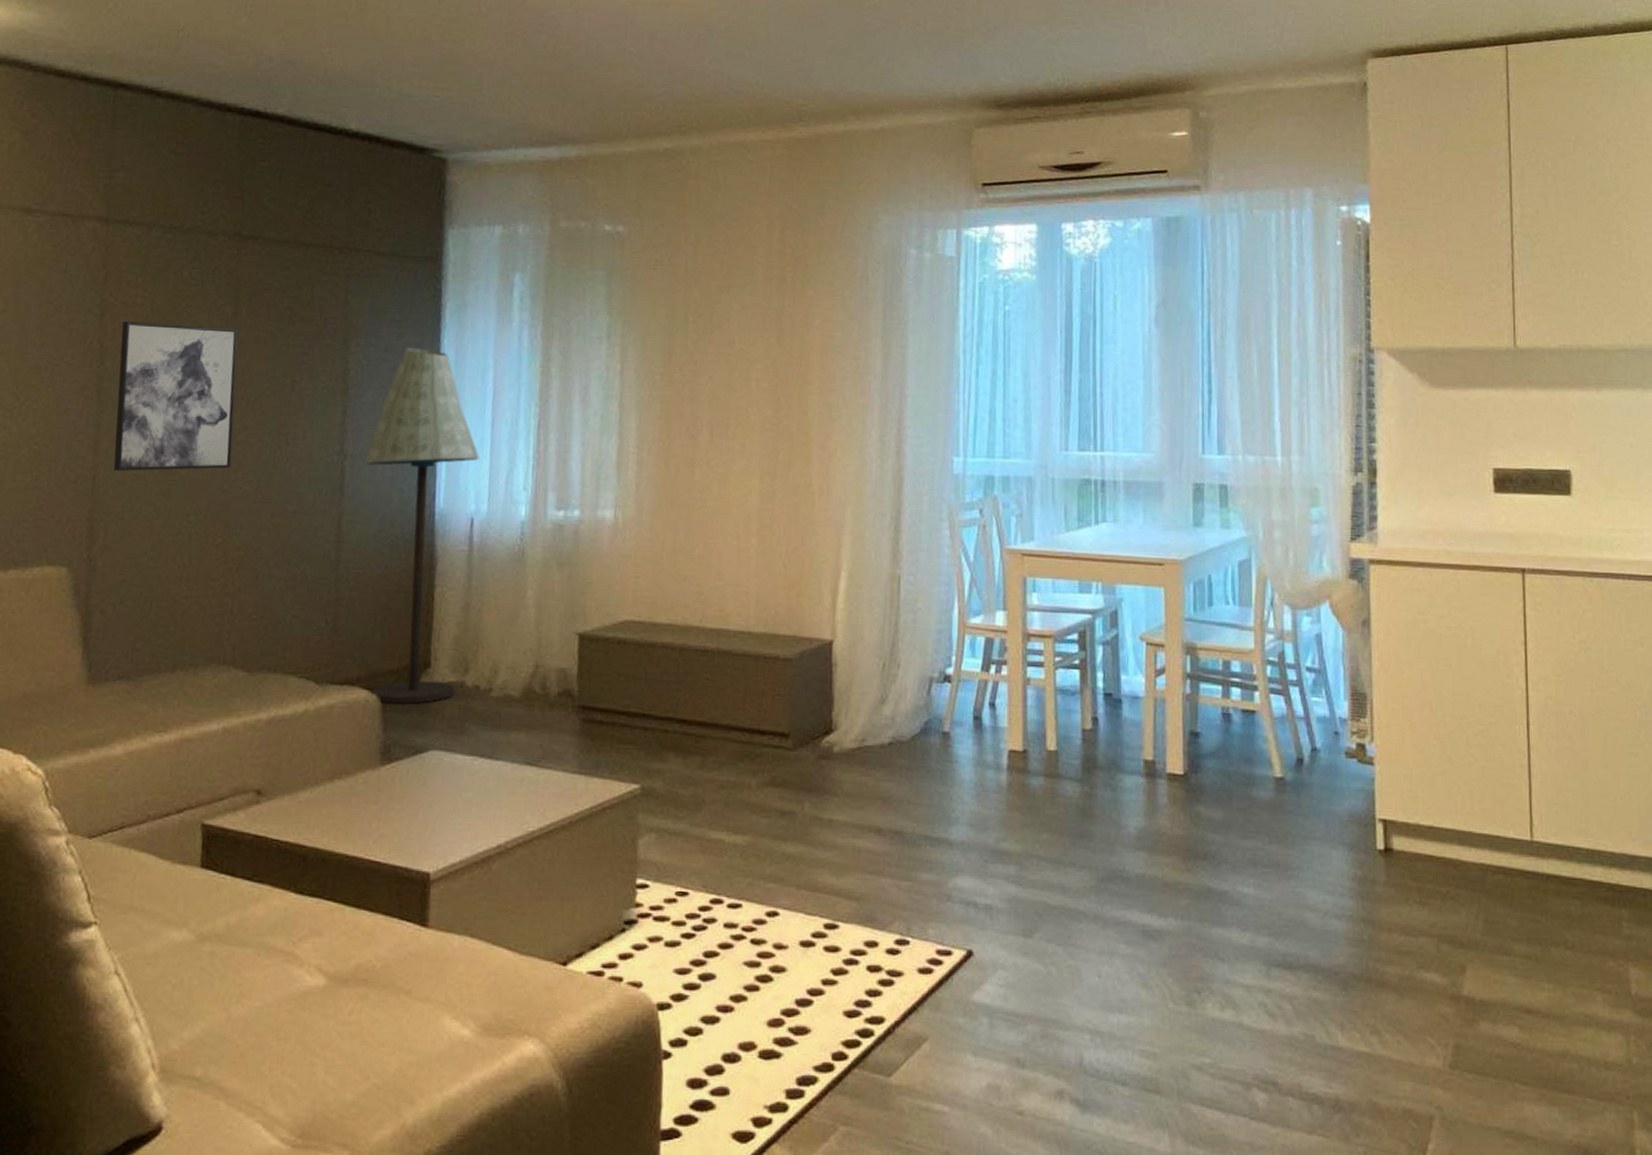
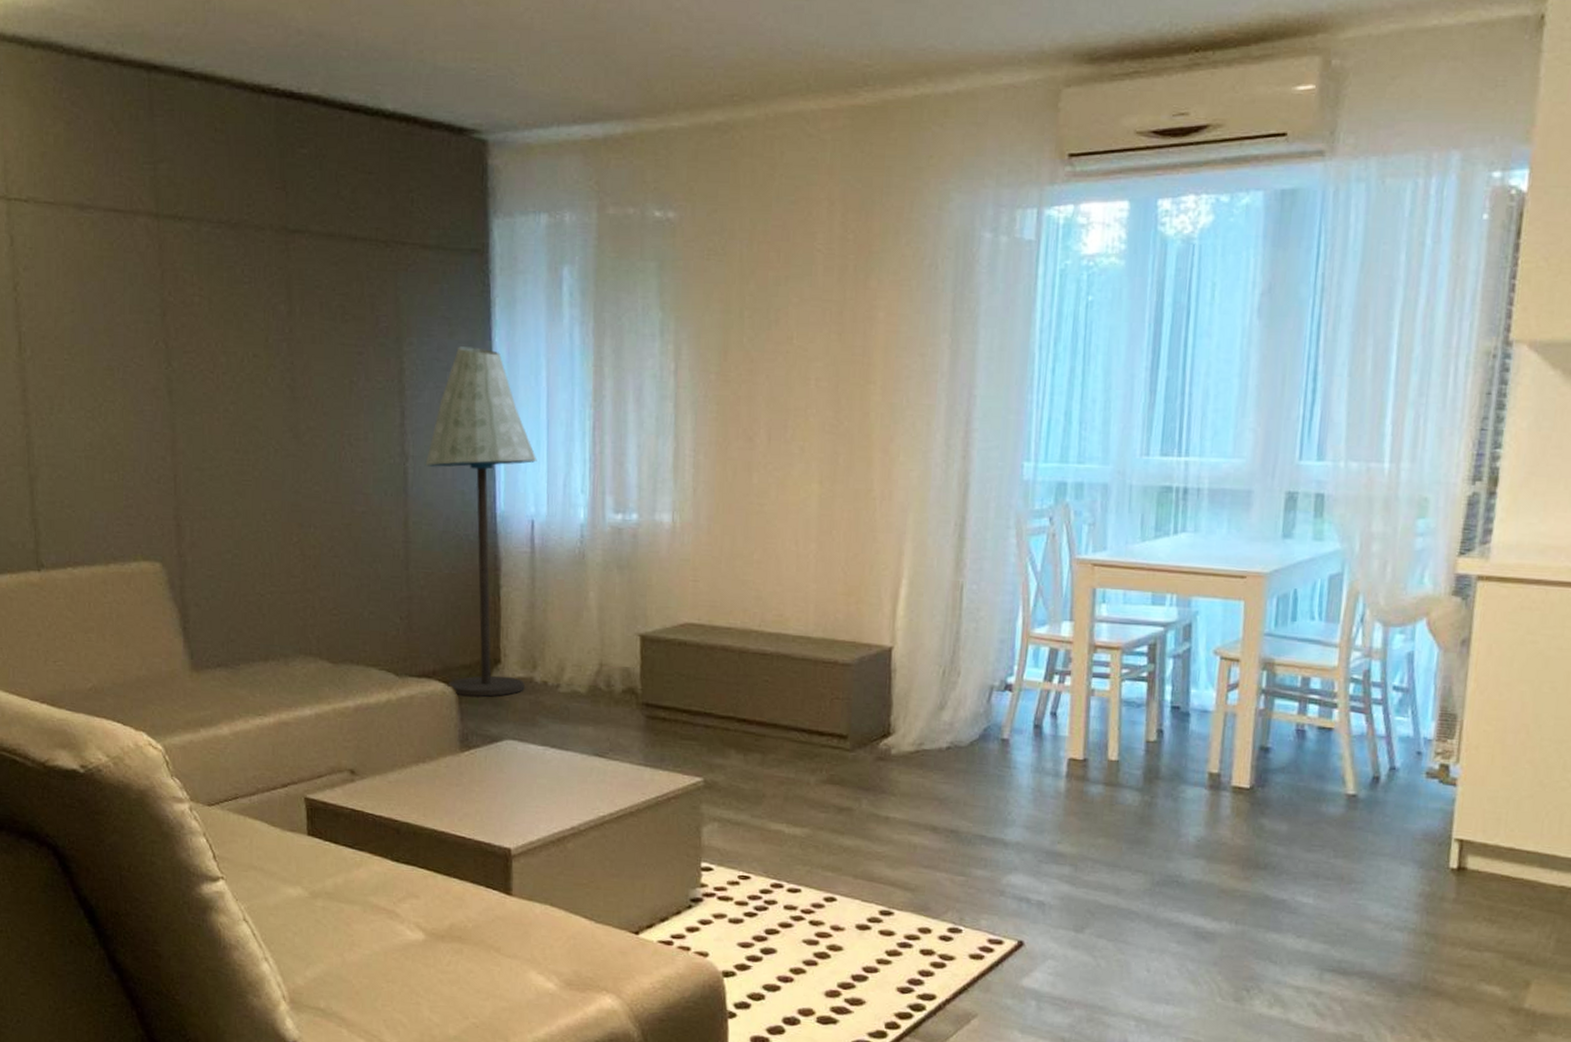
wall art: present [113,321,238,472] -> none [183,321,300,472]

